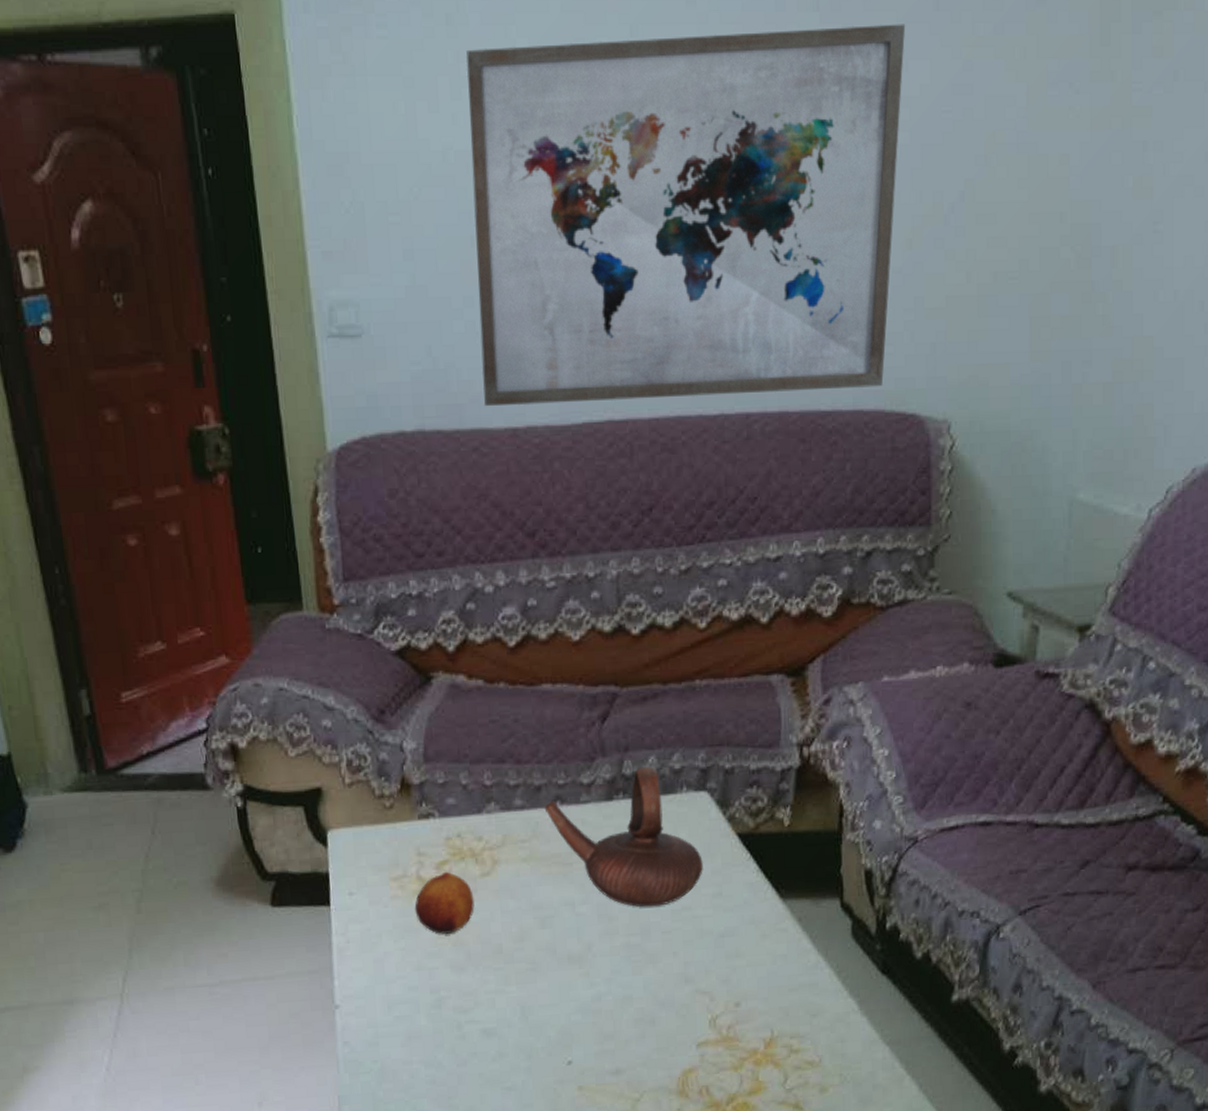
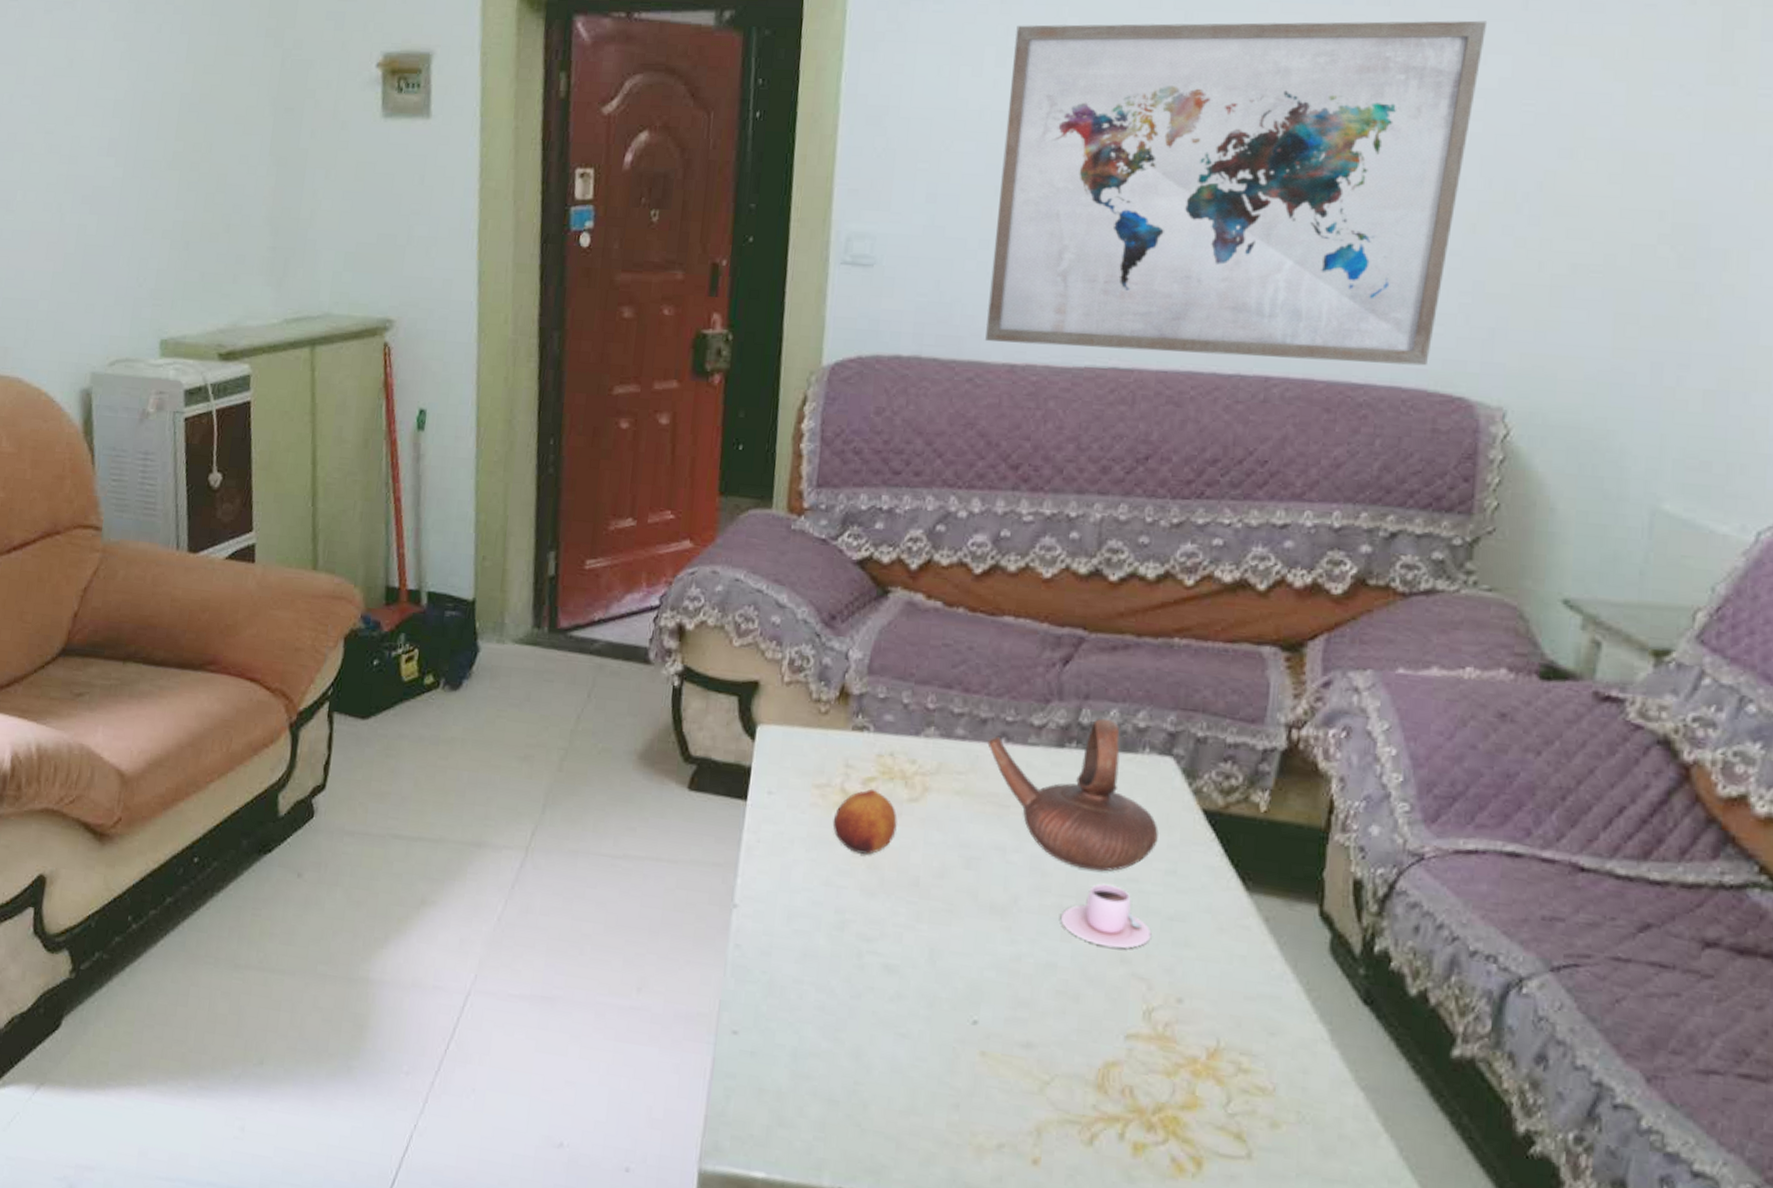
teacup: none [630,916,708,972] -> present [1060,883,1152,949]

